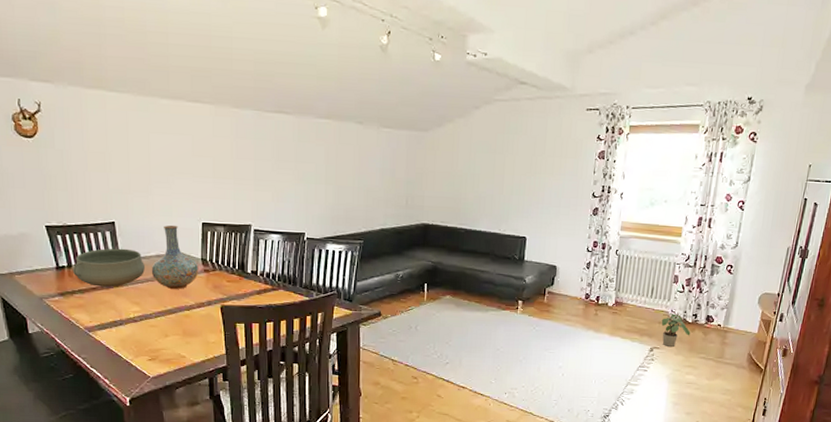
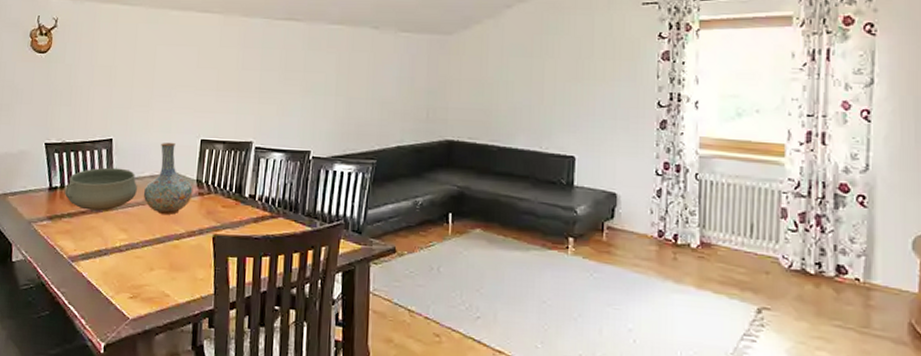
potted plant: present [661,313,691,347] -> none [769,260,815,308]

